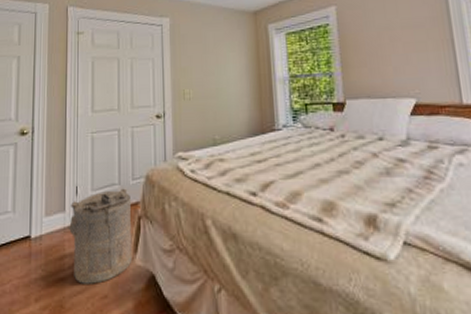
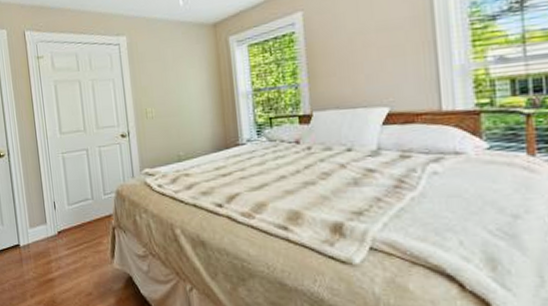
laundry hamper: present [69,188,132,284] -> none [51,202,111,284]

